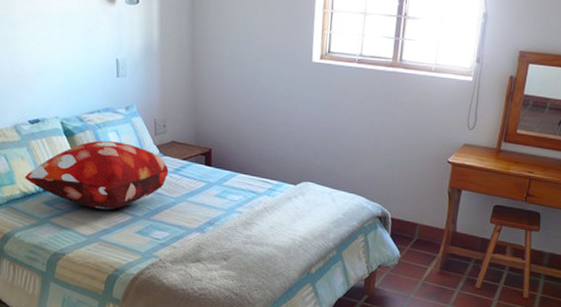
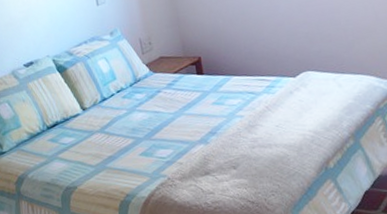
decorative pillow: present [24,140,169,210] -> none [28,68,162,138]

